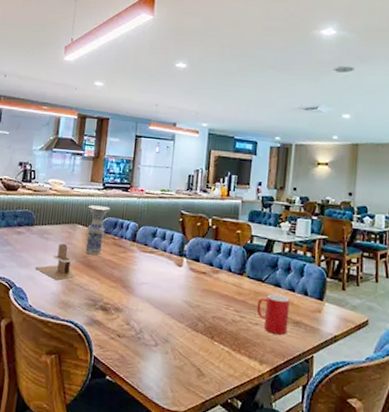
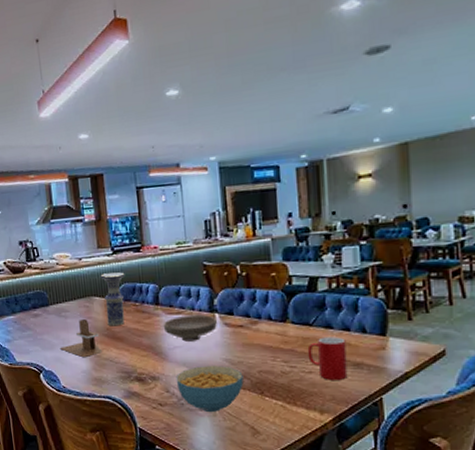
bowl: none [135,255,184,281] -> present [163,314,217,342]
cereal bowl: none [137,304,198,350] -> present [176,366,244,413]

